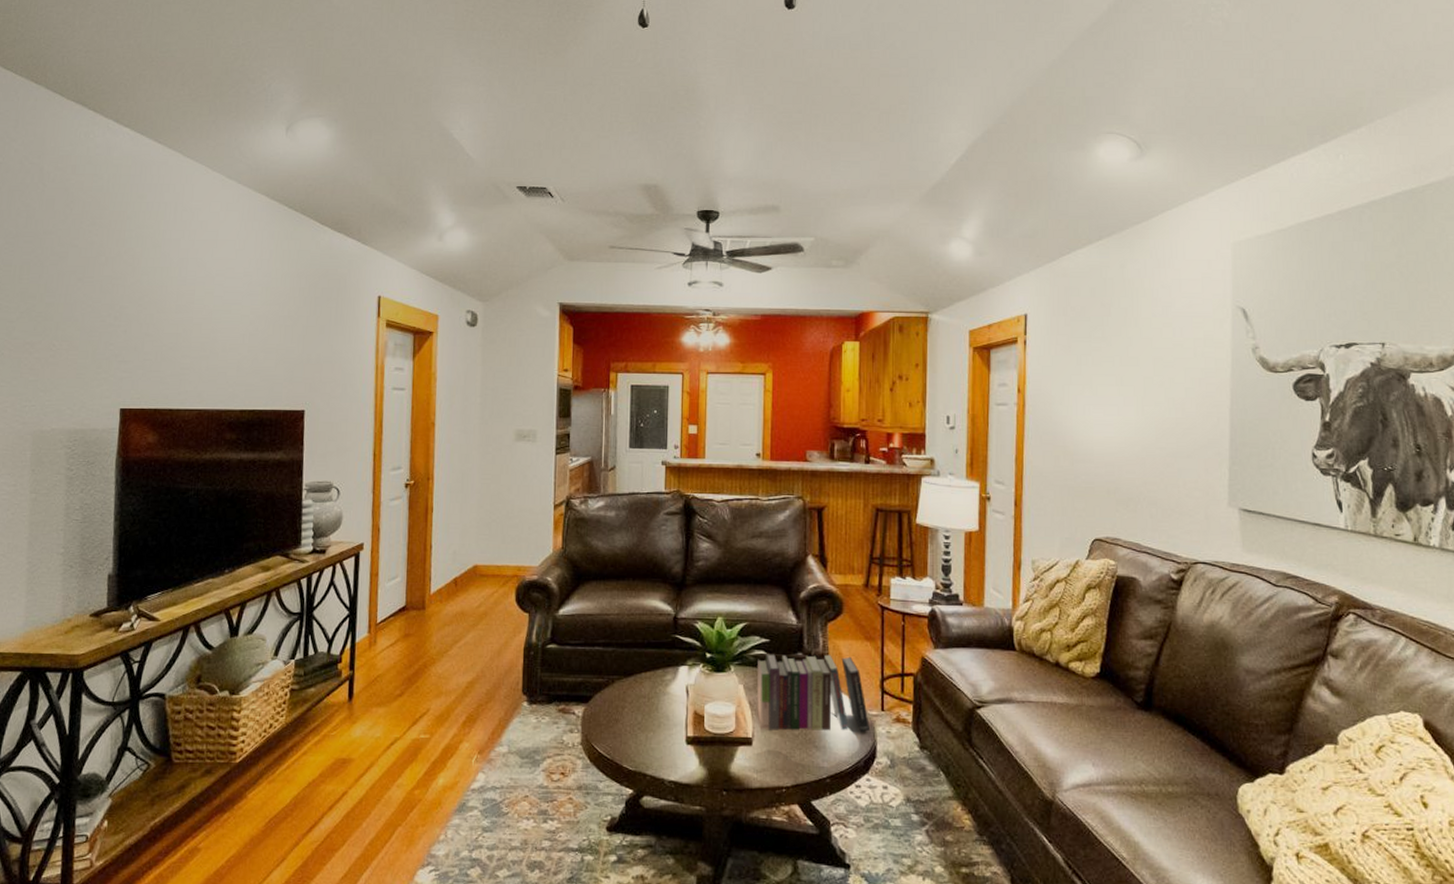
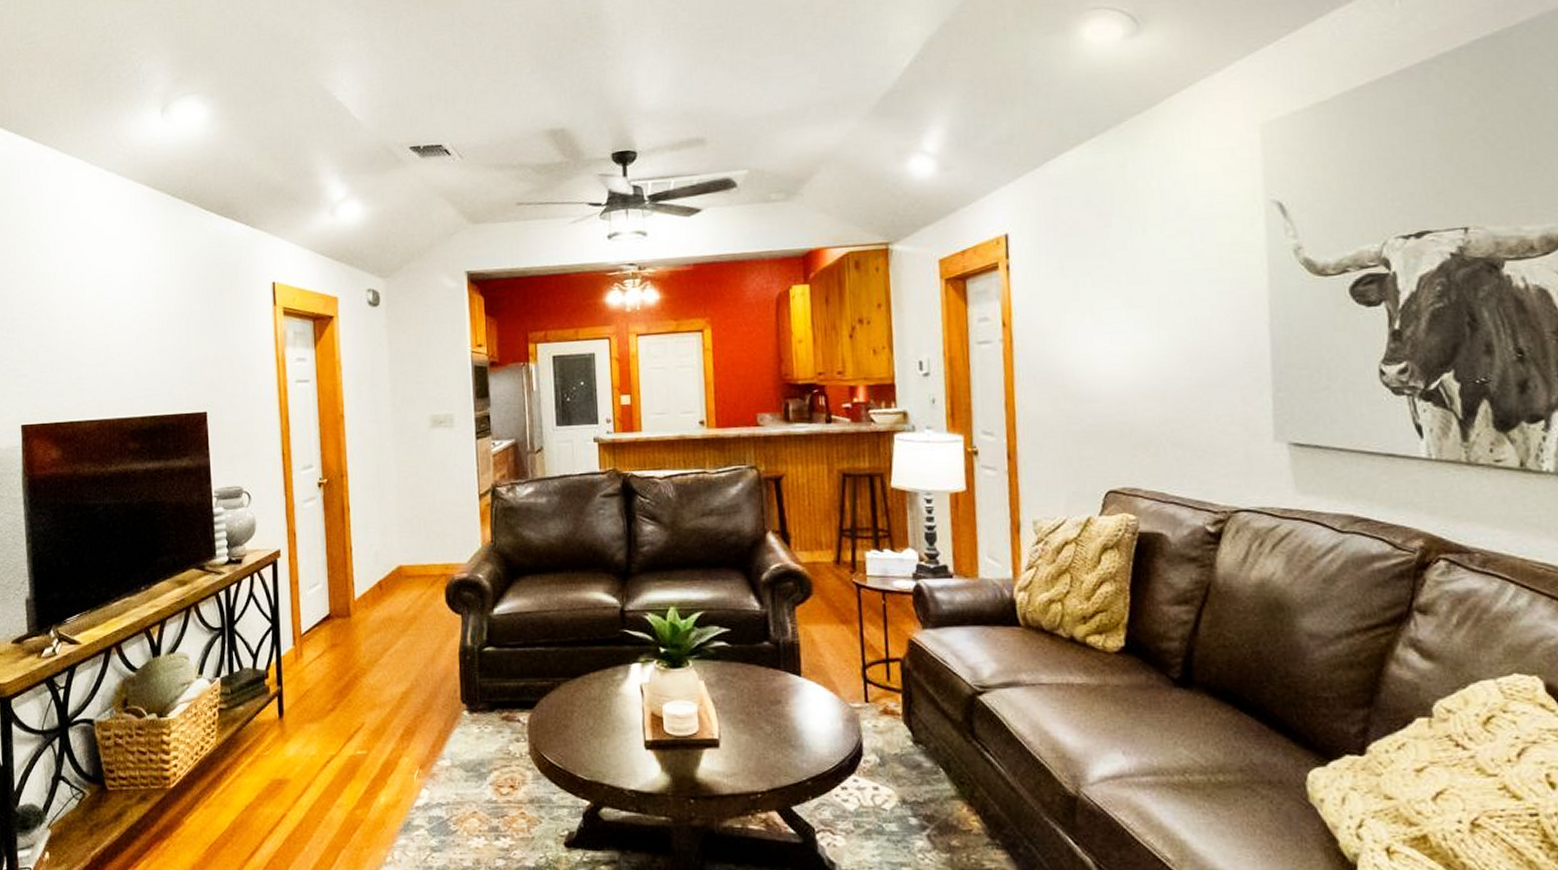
books: present [757,654,871,732] -> none [718,642,854,730]

